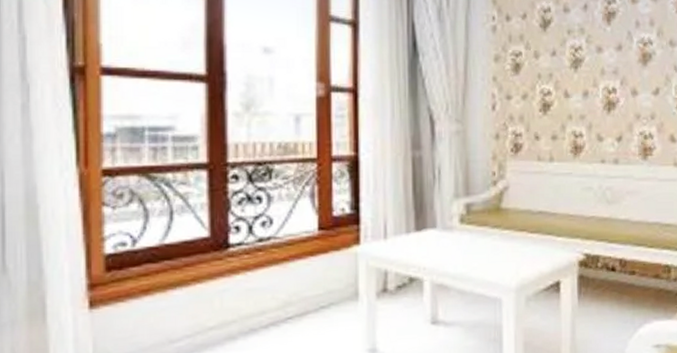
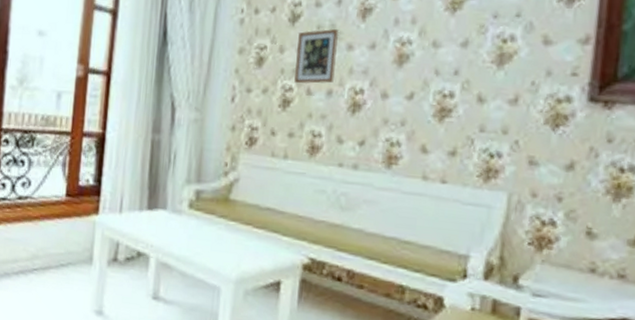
picture frame: none [550,32,589,87] -> present [294,28,340,84]

